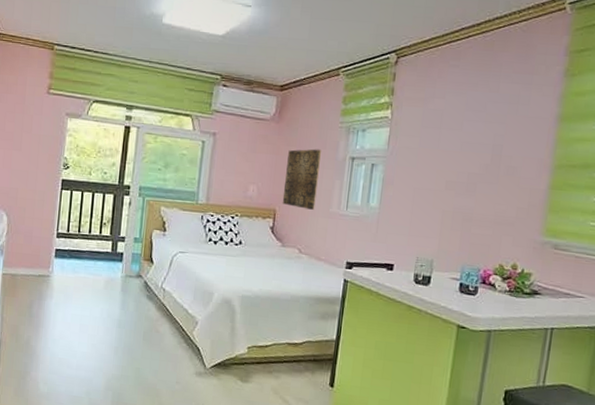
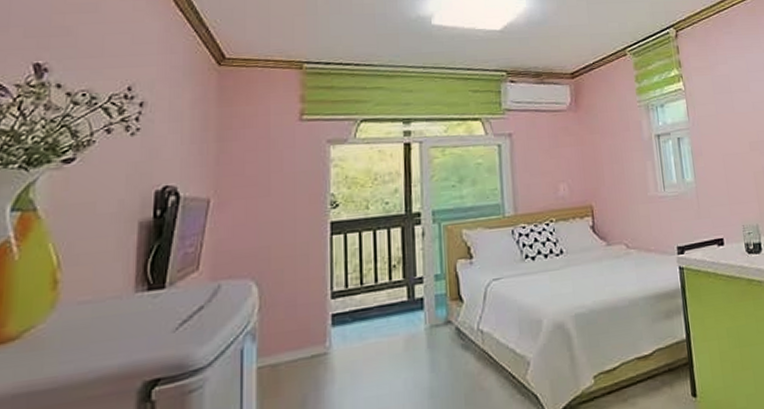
wall art: present [282,149,321,210] -> none [593,132,633,199]

